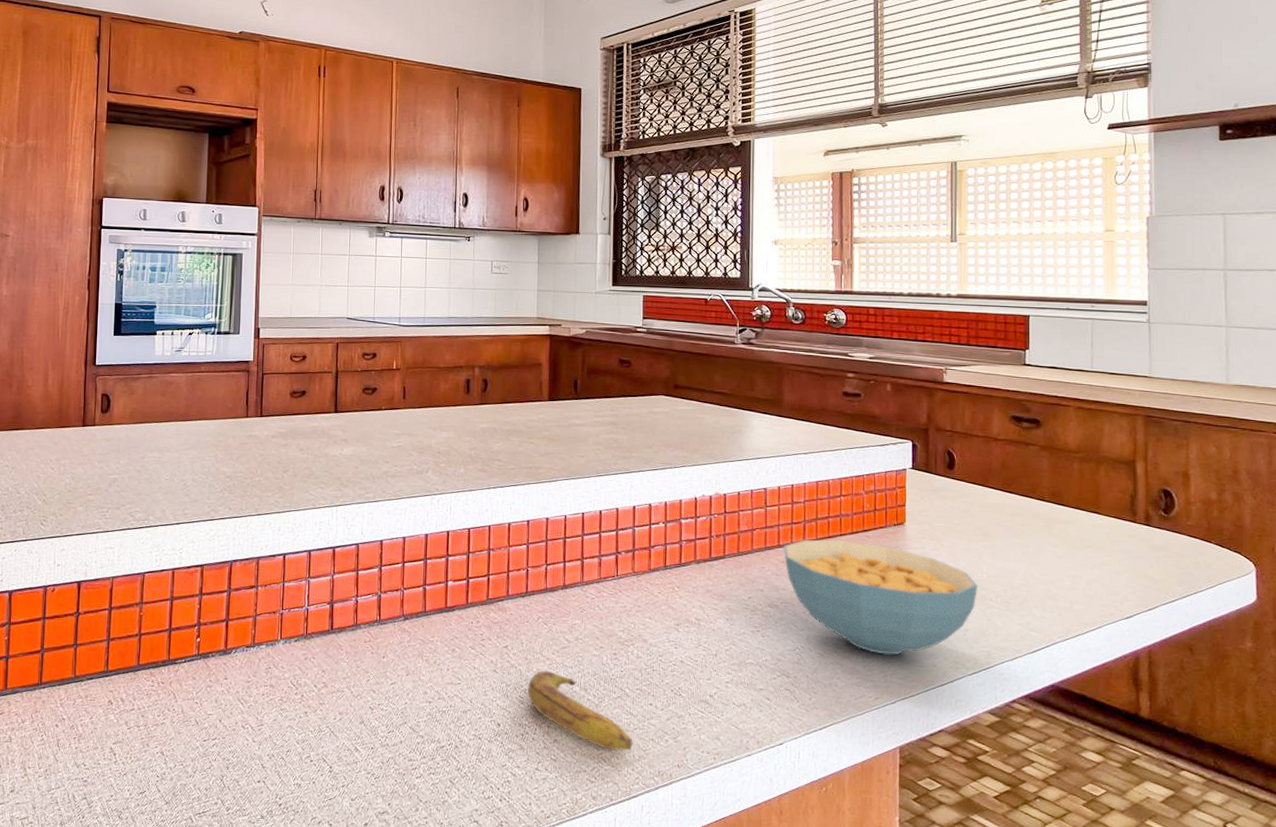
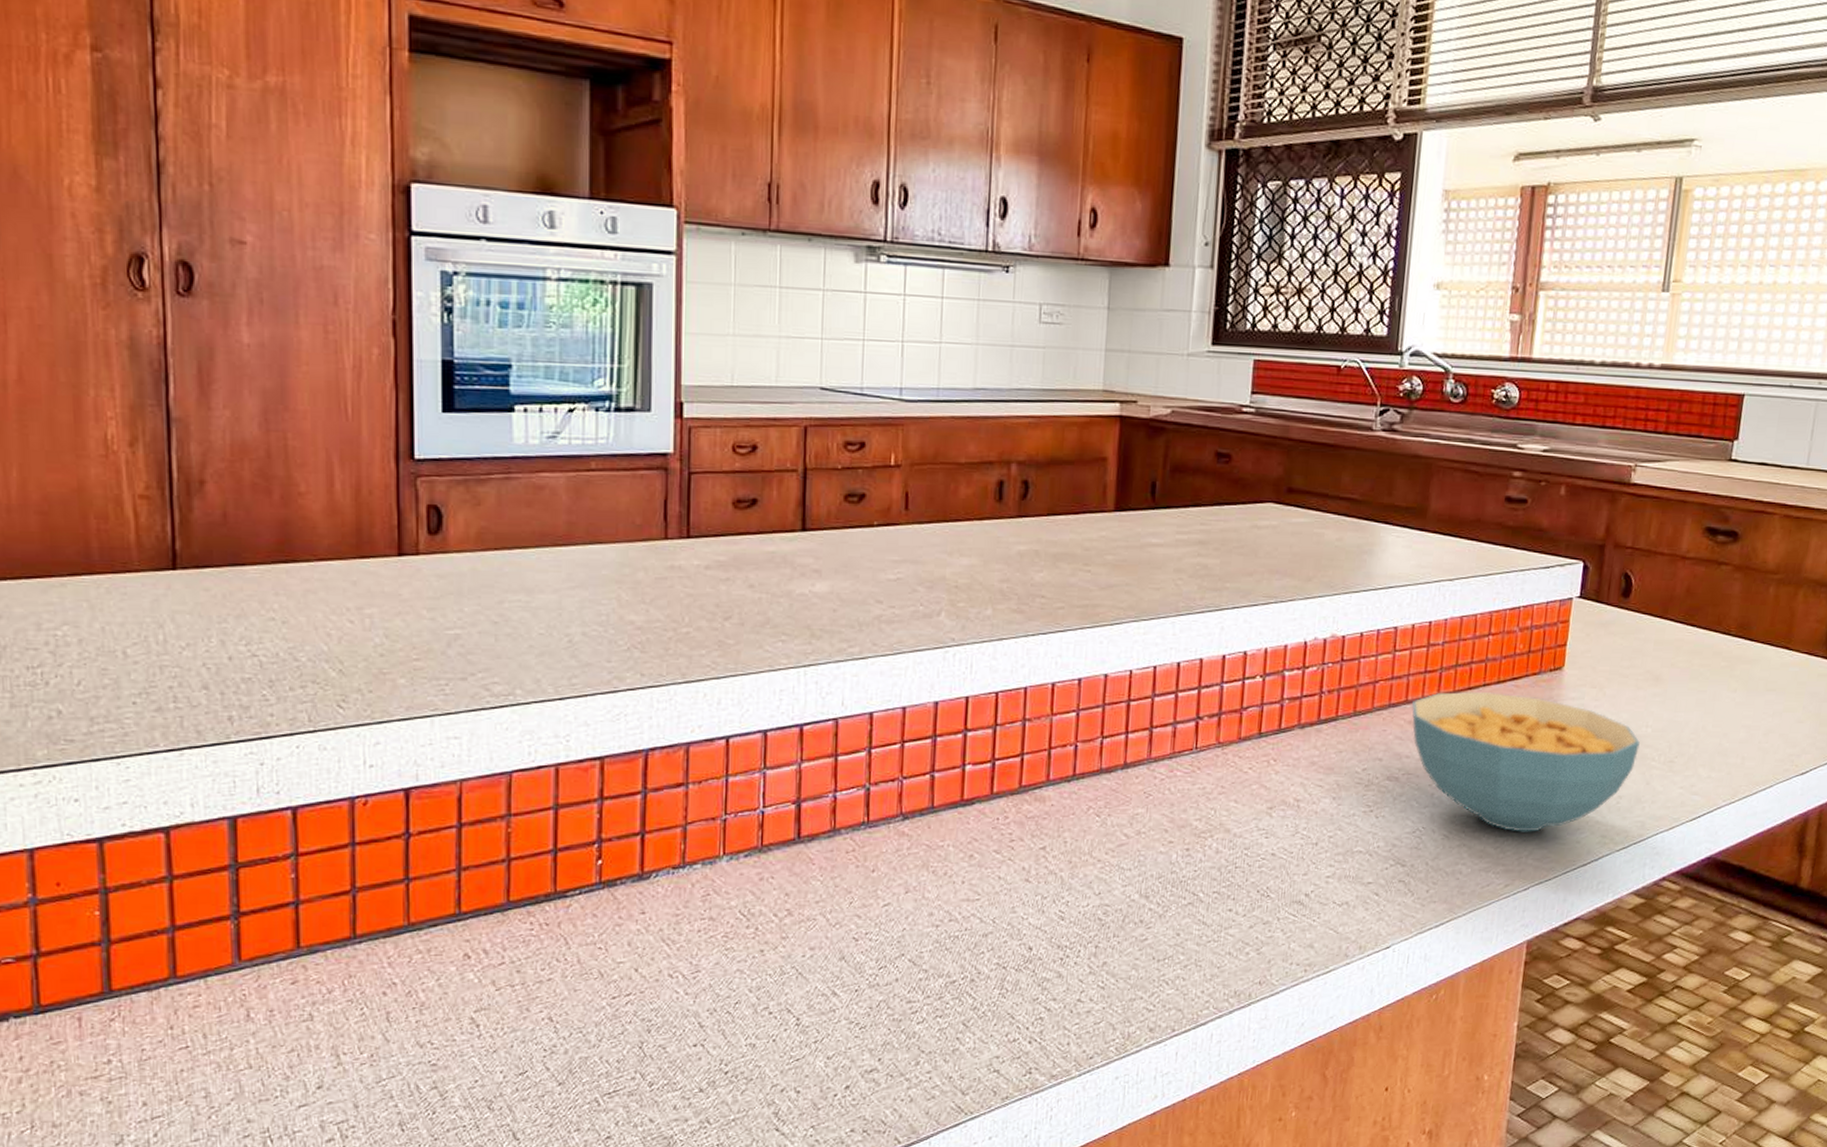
banana: present [527,671,633,751] -> none [1070,877,1205,971]

